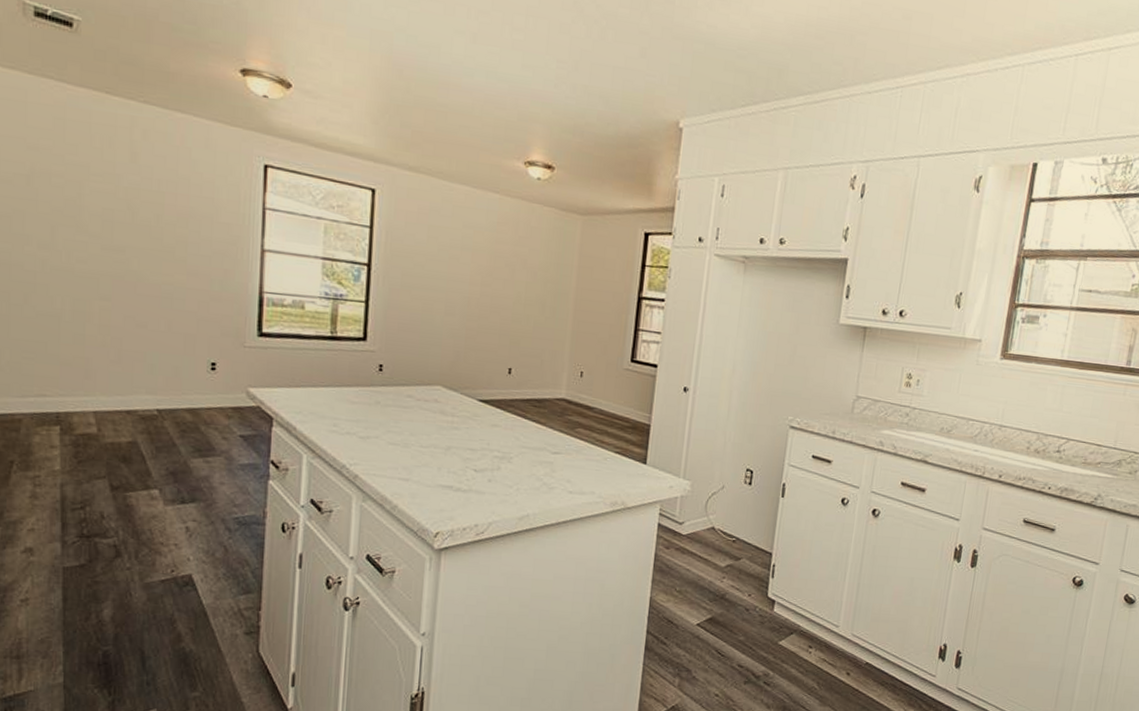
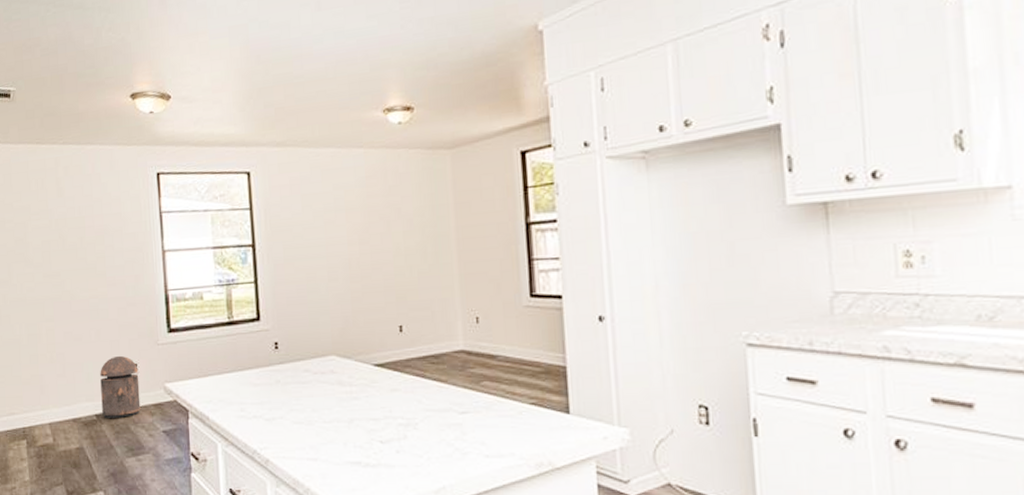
trash can: none [166,351,217,417] -> present [100,355,141,419]

